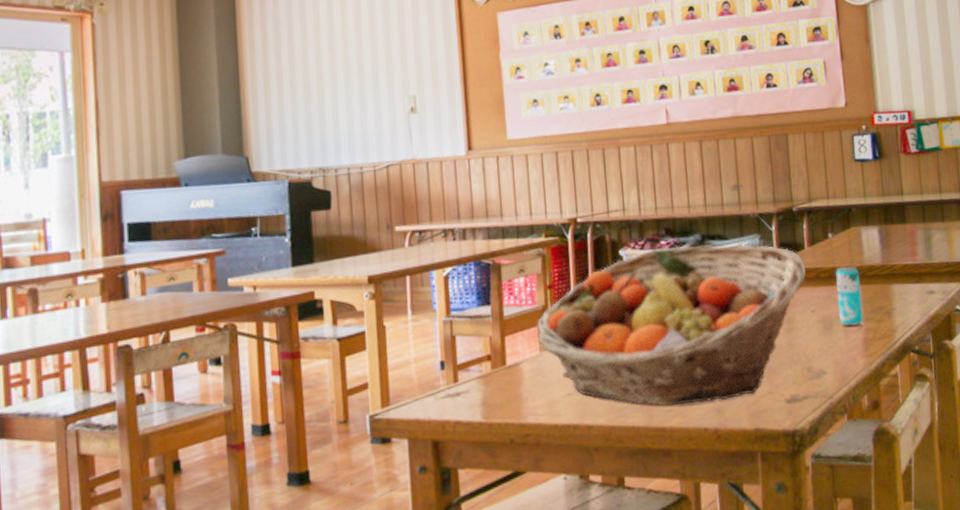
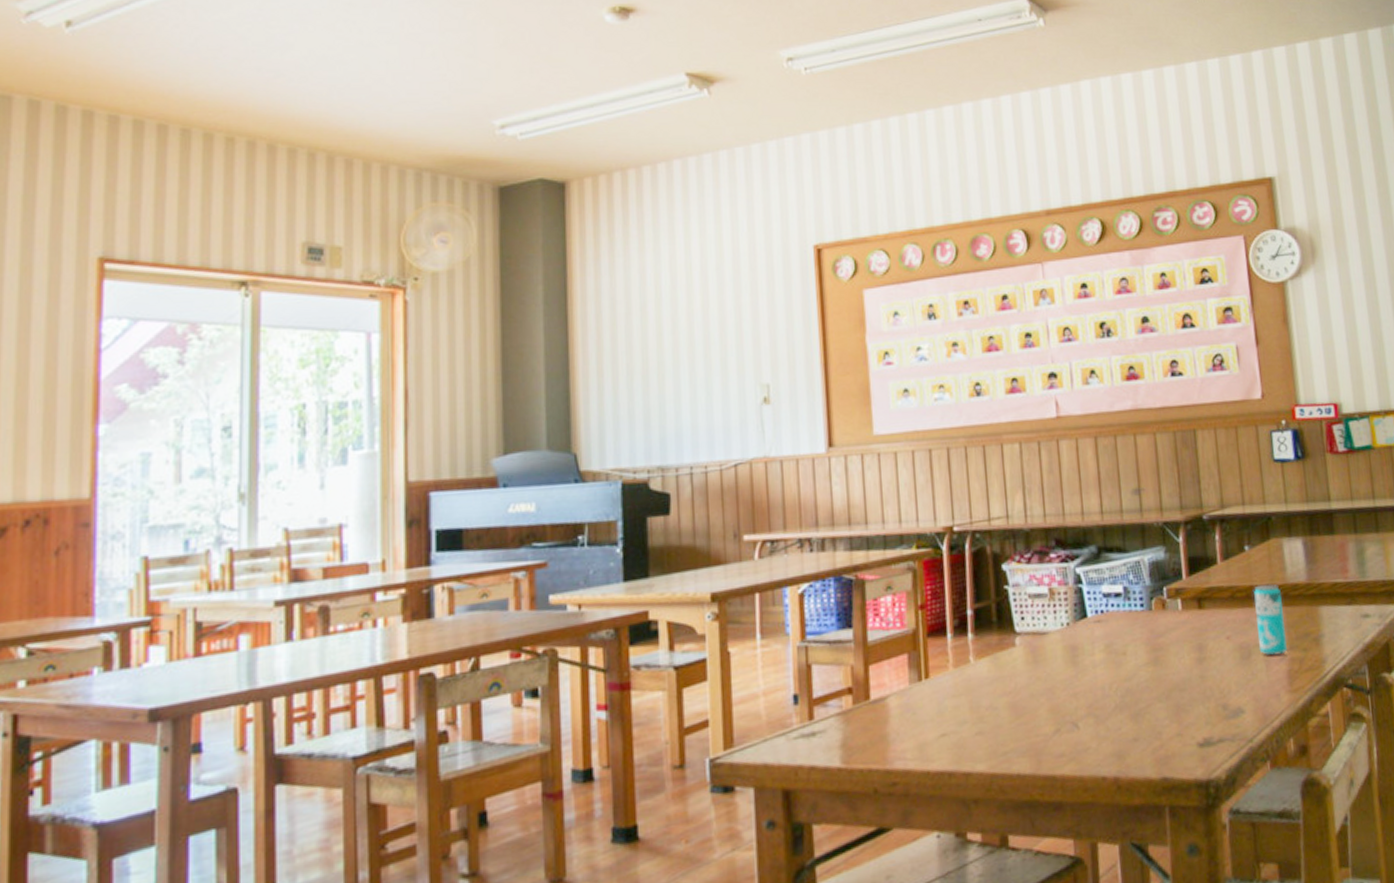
fruit basket: present [537,244,807,407] -> none [906,558,1220,751]

